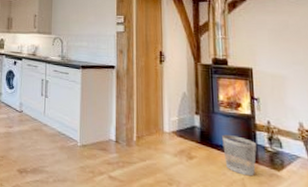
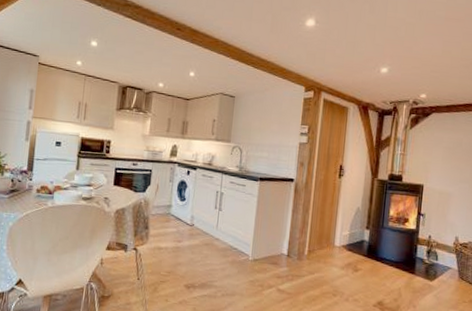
wastebasket: present [222,134,257,177] -> none [386,248,416,286]

